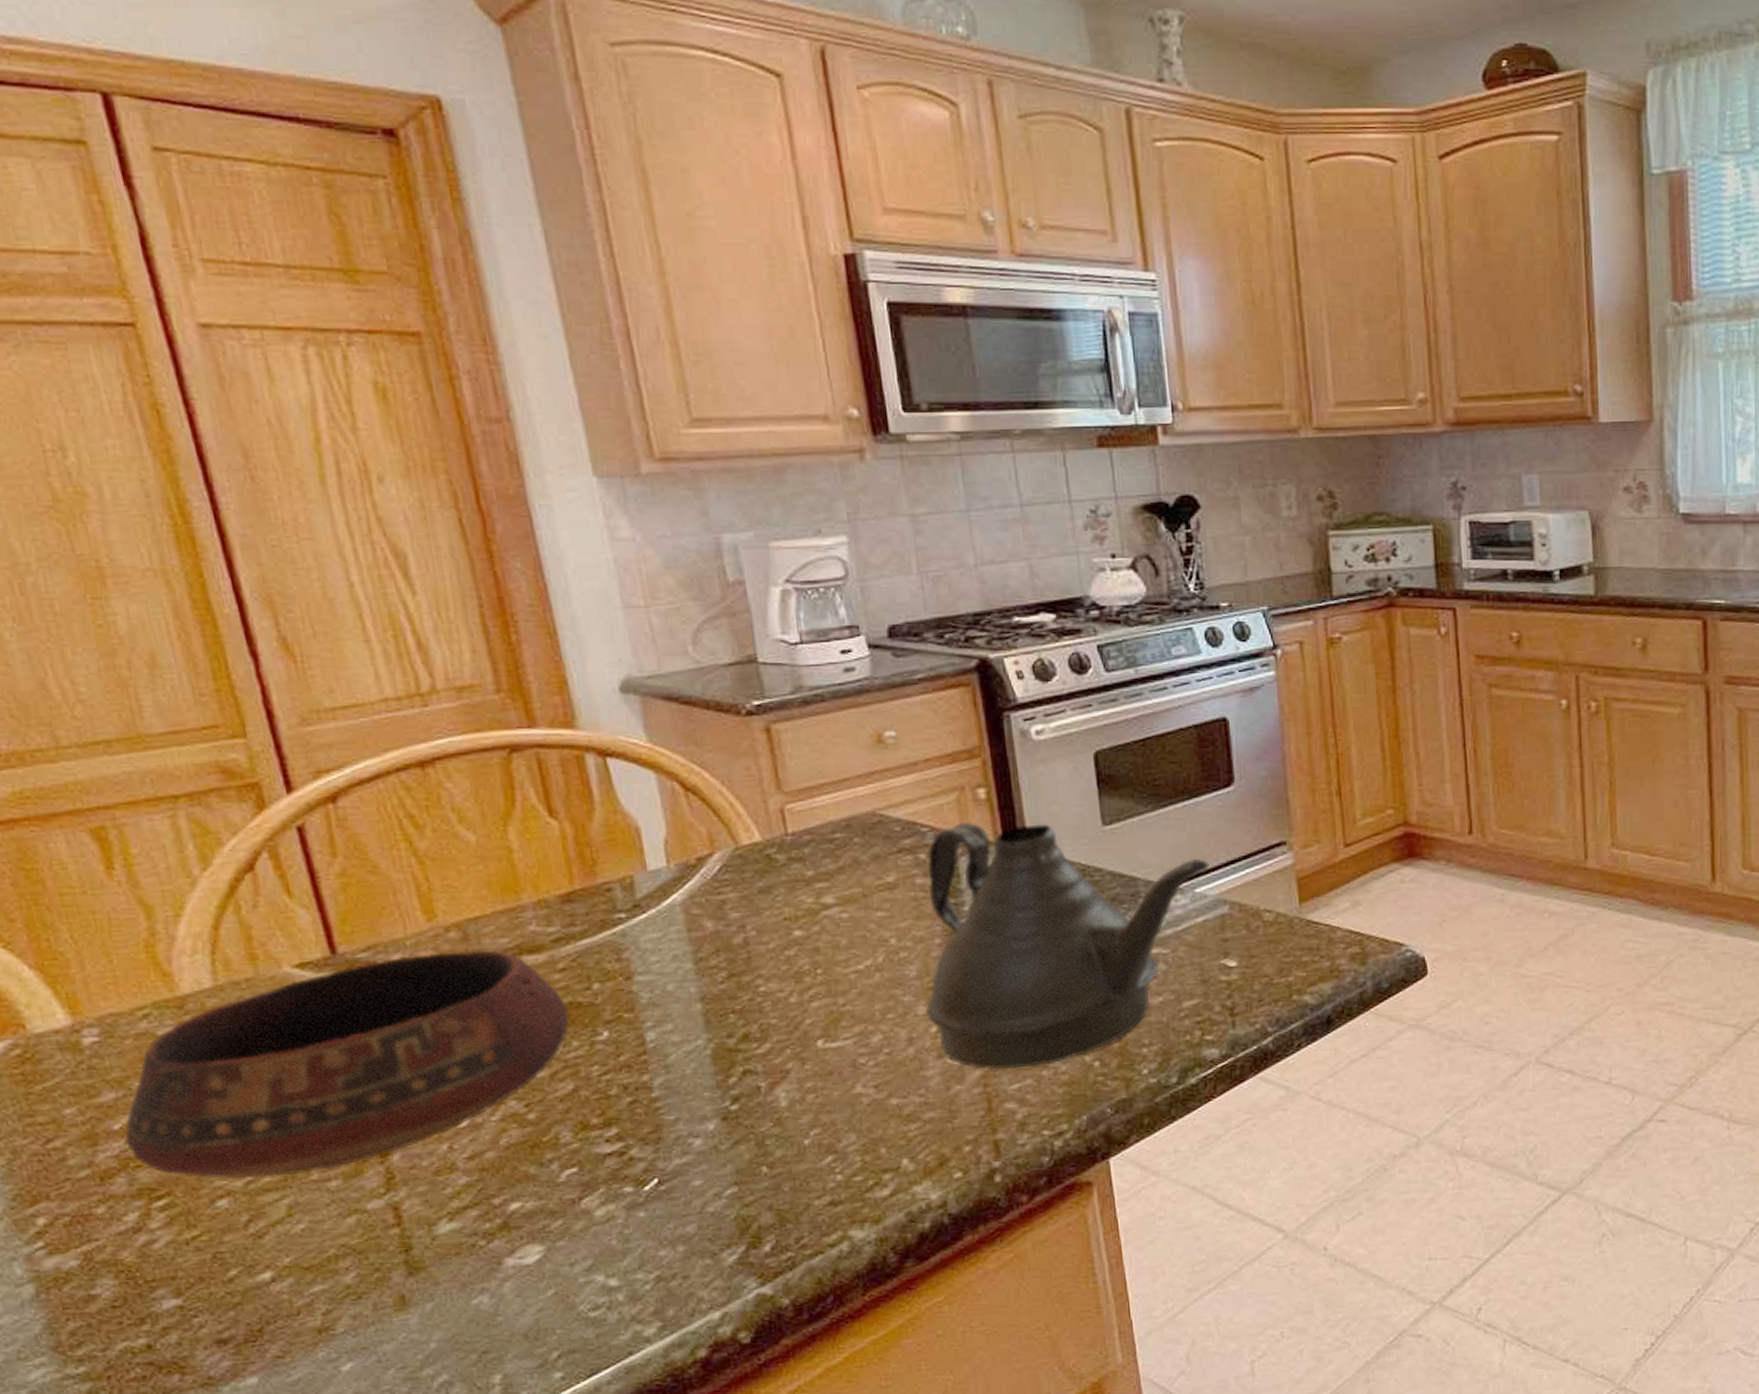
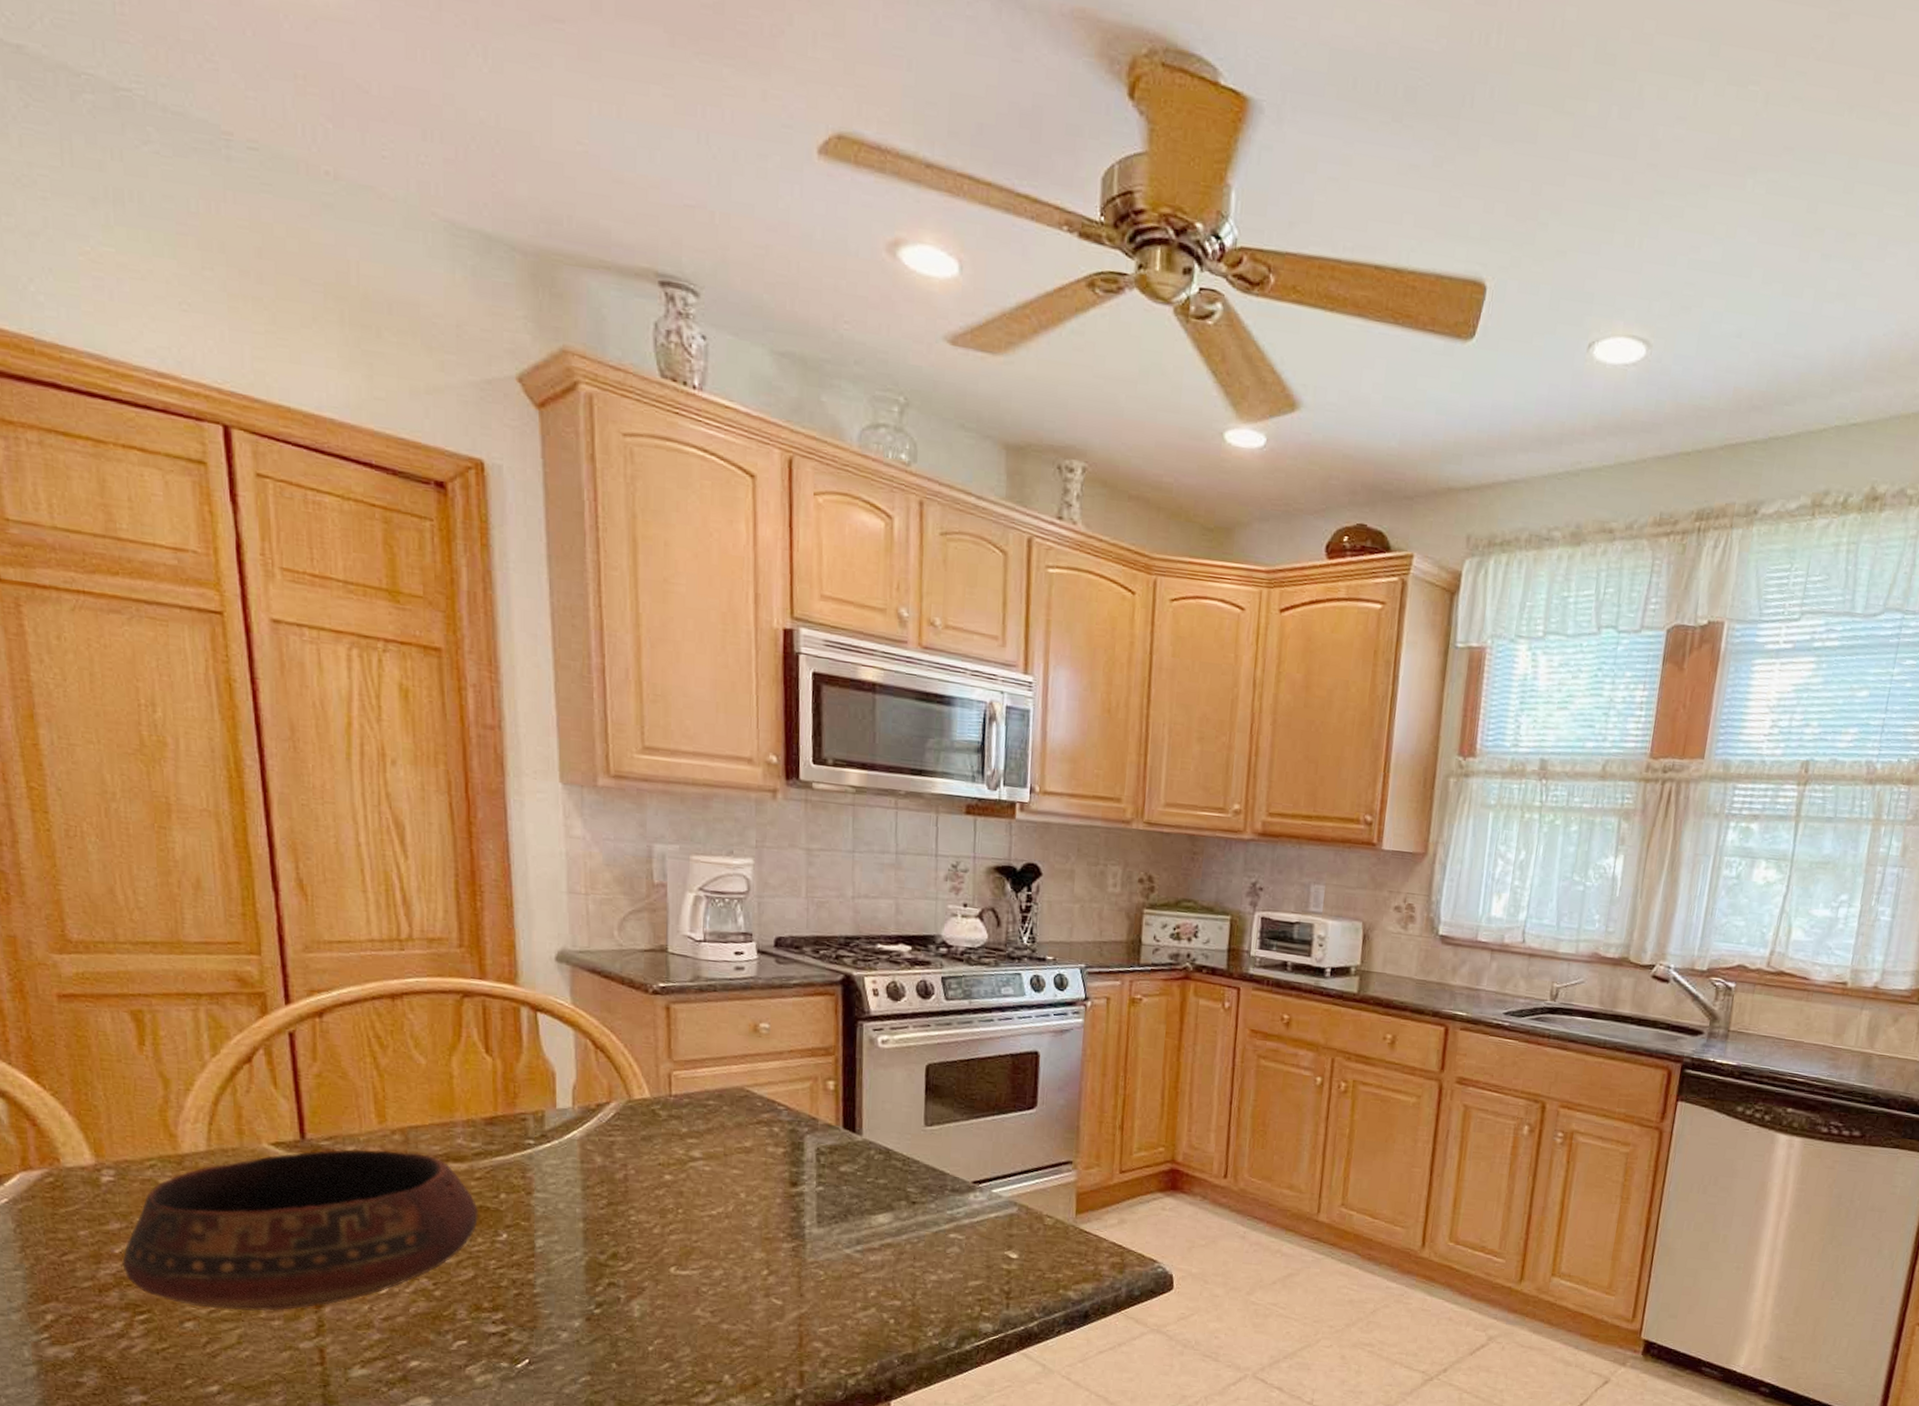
teapot: present [925,822,1210,1070] -> none [760,1106,1007,1316]

